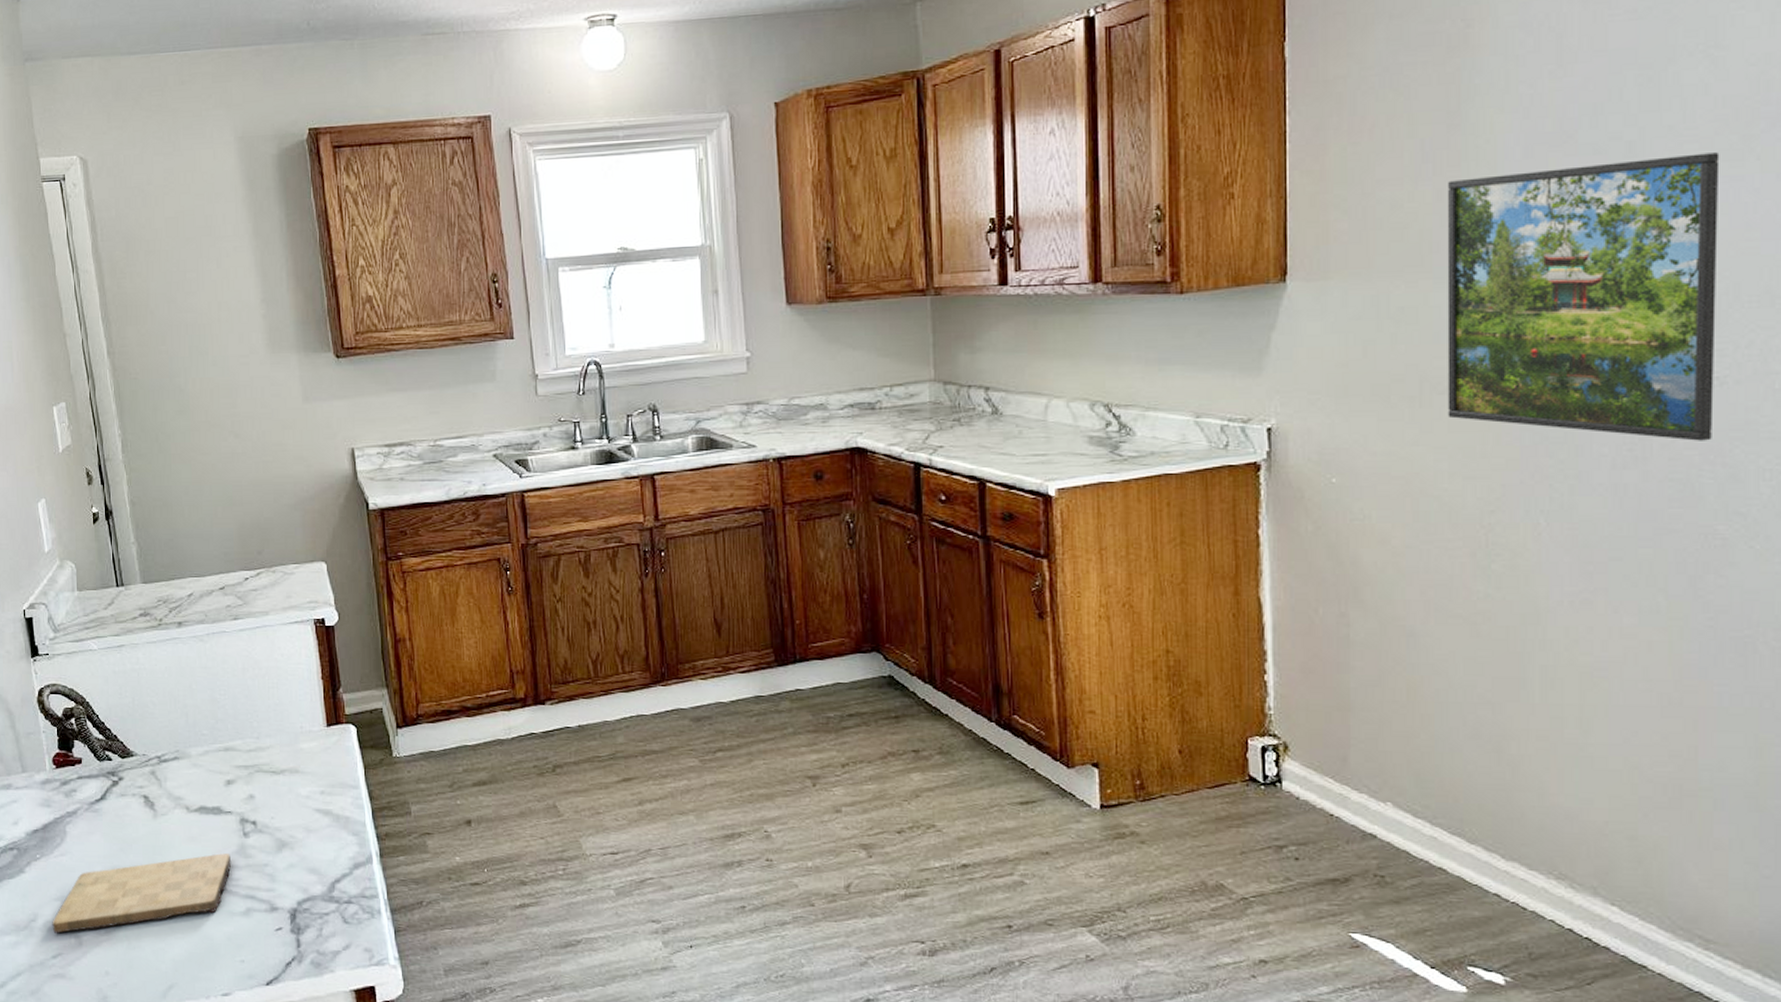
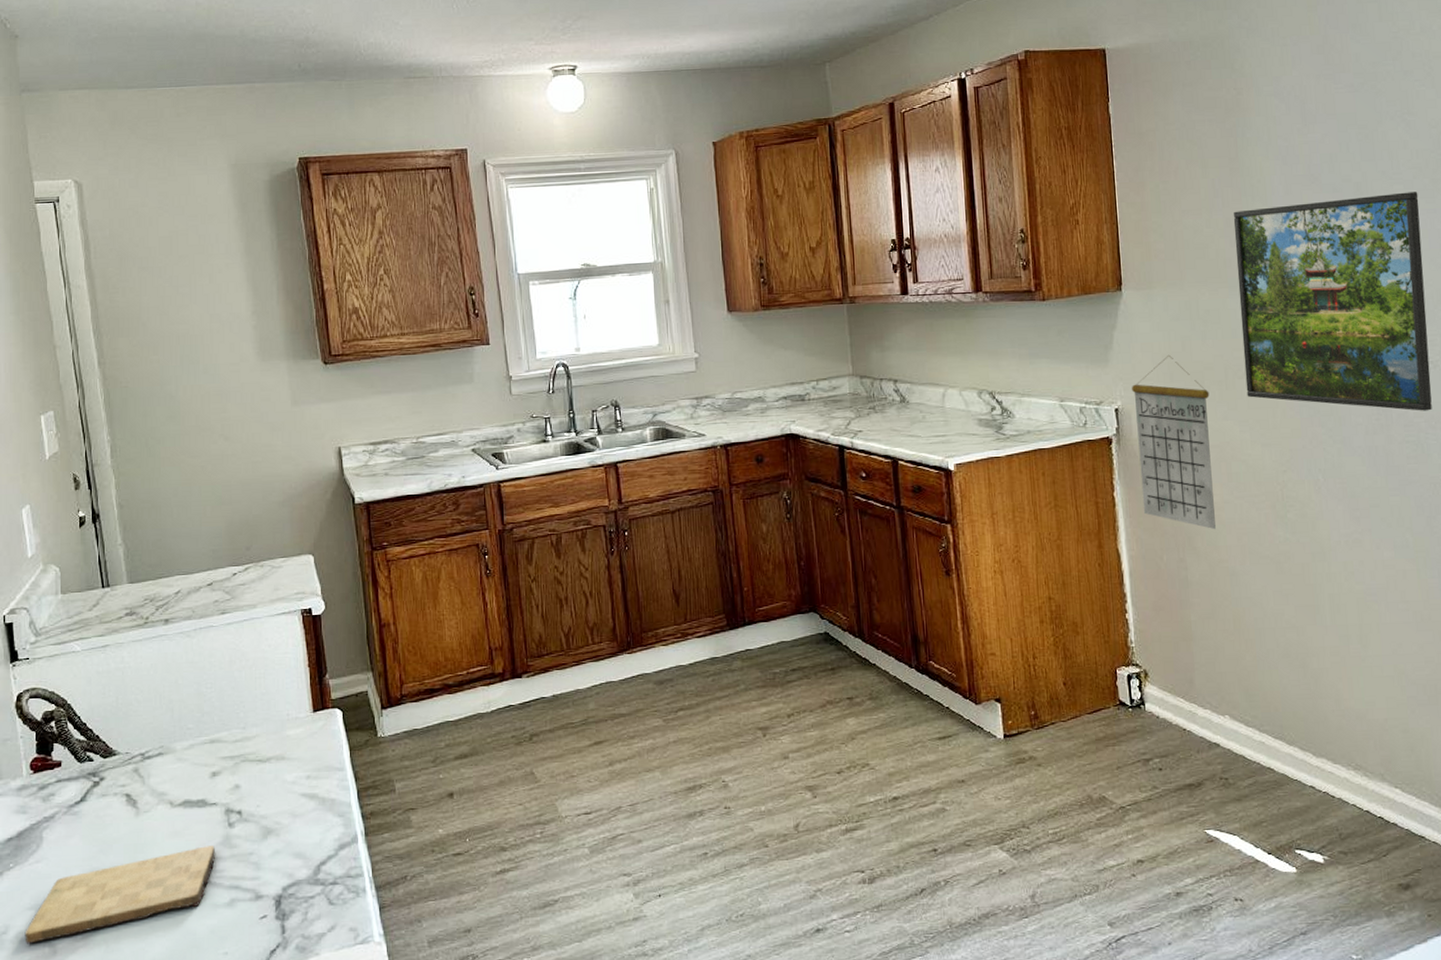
calendar: none [1292,362,1396,580] -> present [1132,354,1216,530]

